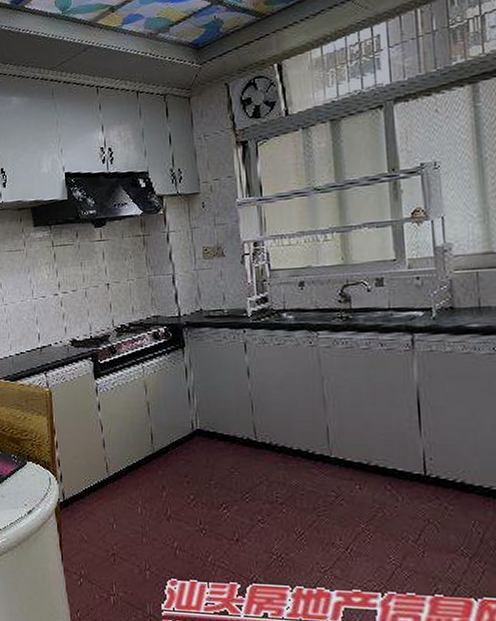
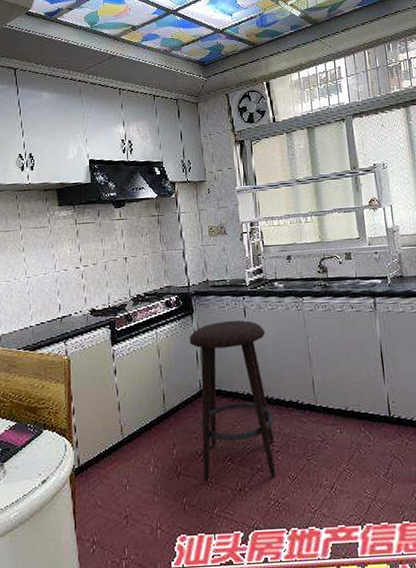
stool: none [180,355,279,530] -> present [189,320,276,481]

